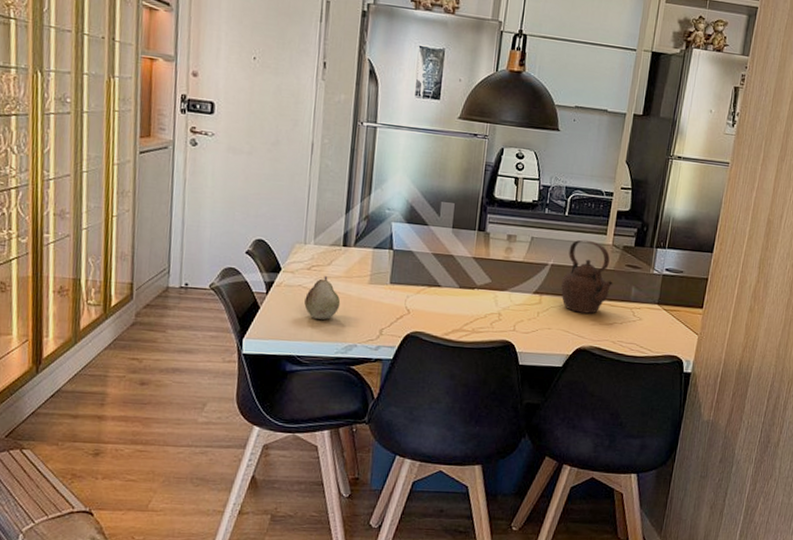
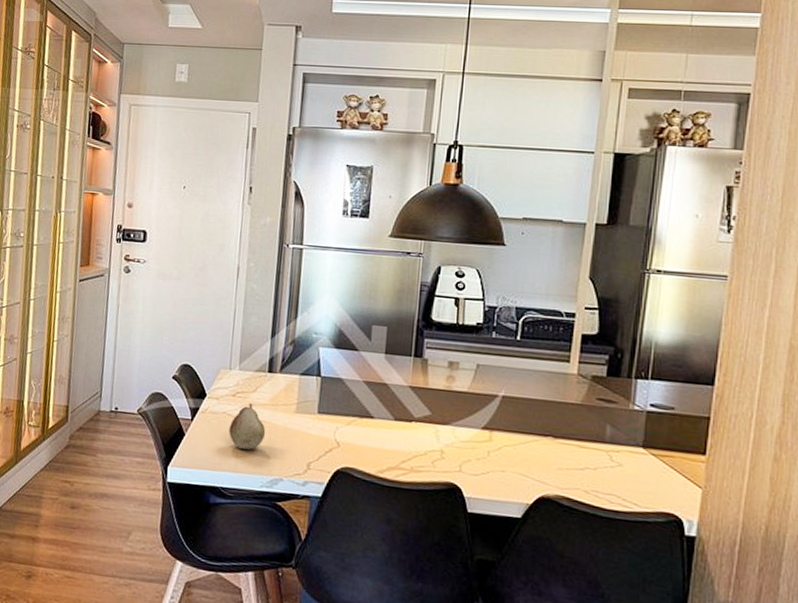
teapot: present [561,239,613,314] -> none [516,367,582,456]

